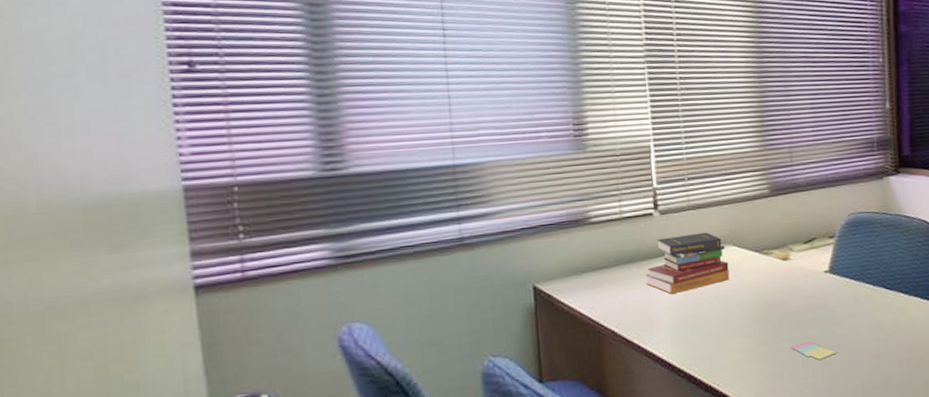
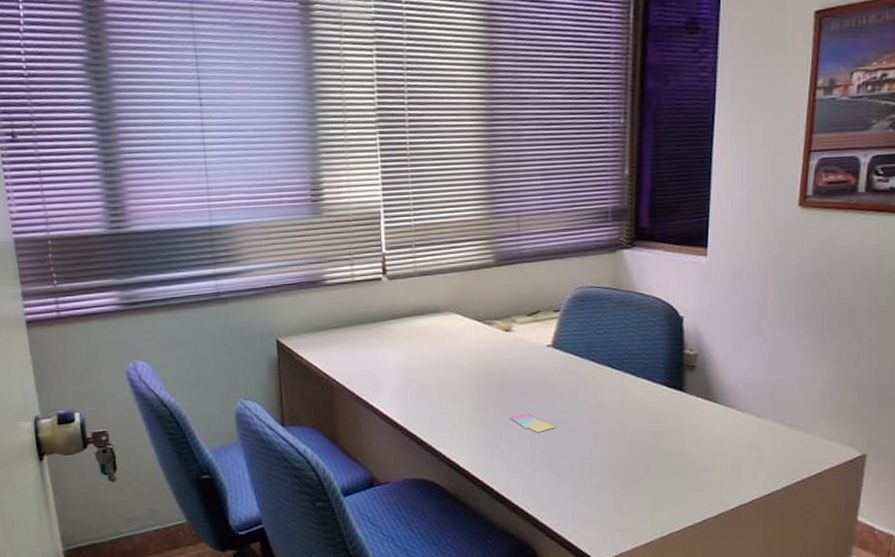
books: present [646,232,730,295] -> none [374,299,452,357]

